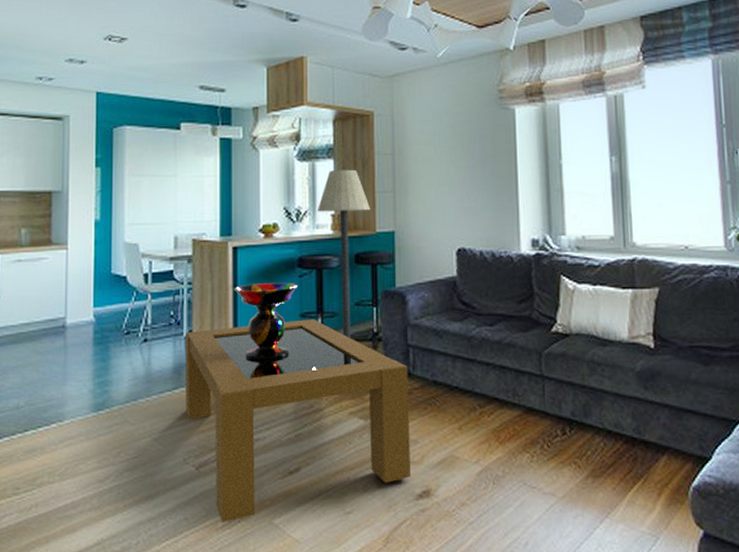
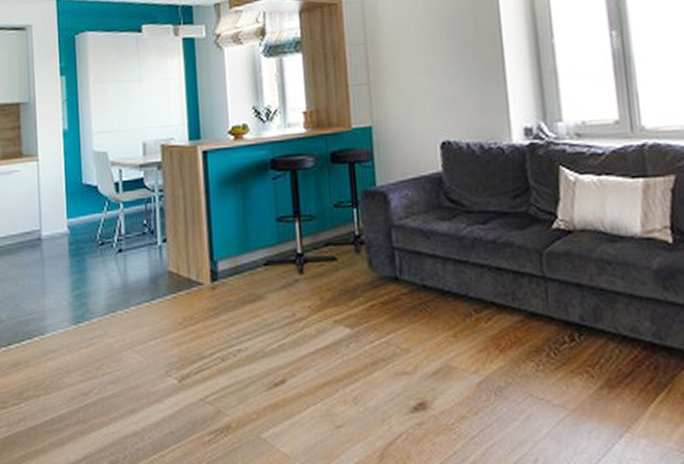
coffee table: present [185,319,411,522] -> none [160,223,404,436]
decorative bowl: present [234,283,298,360] -> none [206,186,273,268]
floor lamp: present [317,169,371,338] -> none [287,62,345,242]

